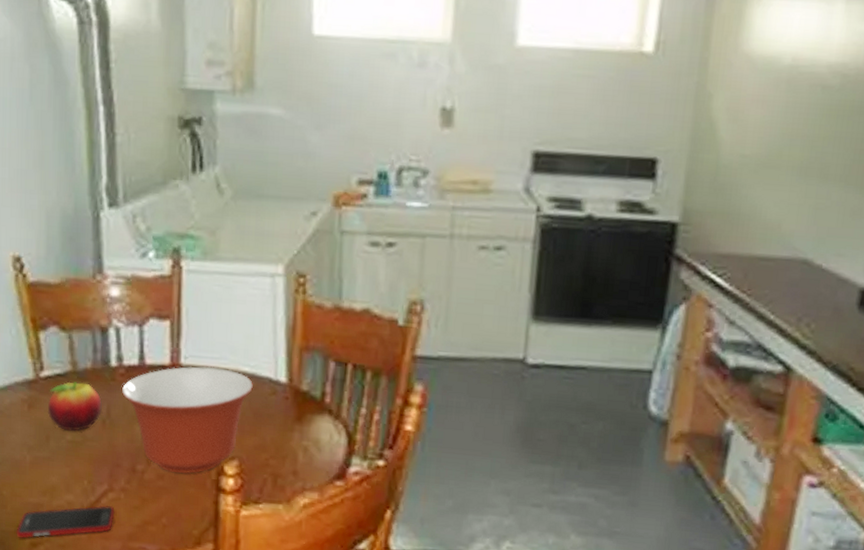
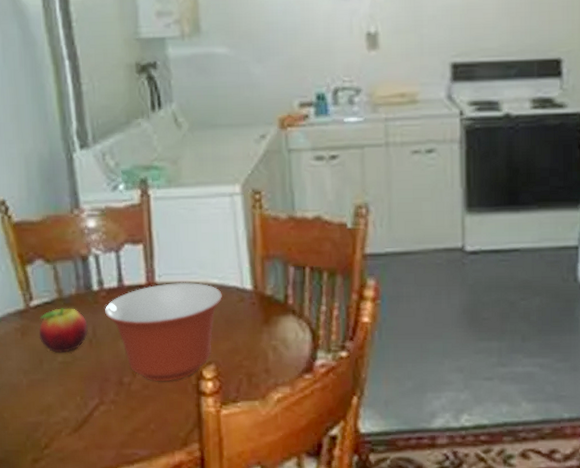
cell phone: present [16,505,115,539] -> none [19,417,107,456]

